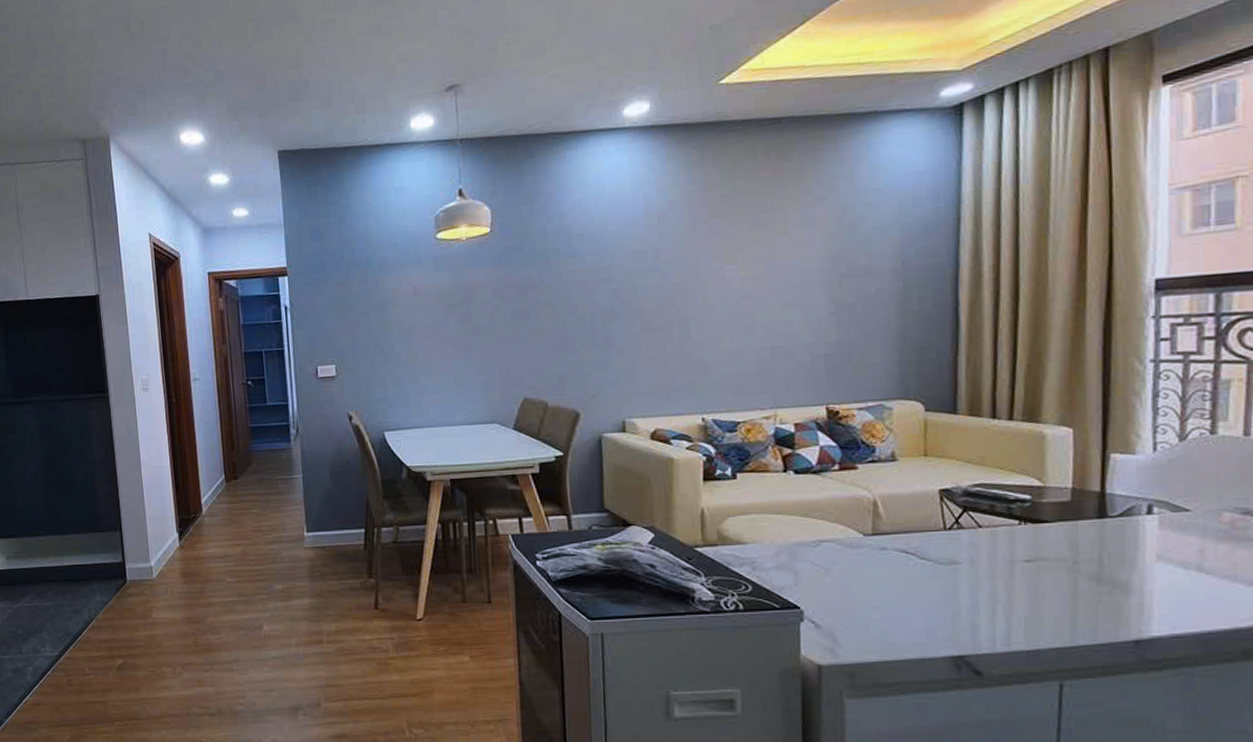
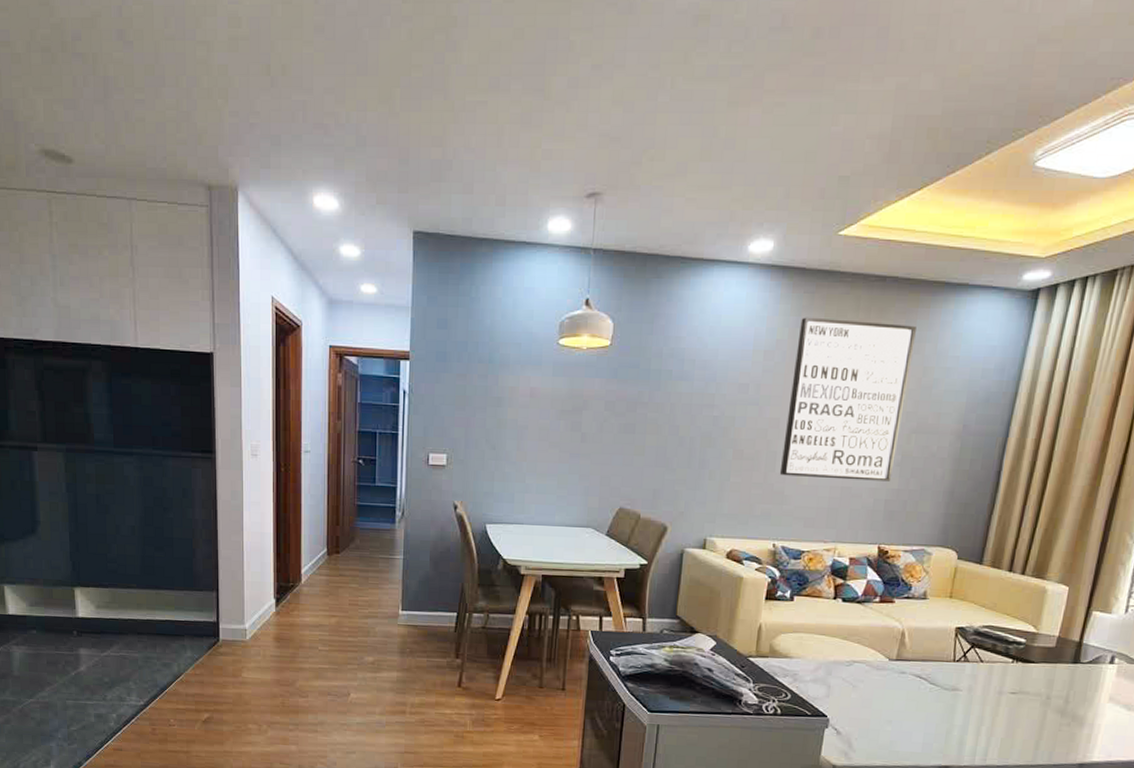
wall art: none [693,163,828,343] -> present [779,317,916,481]

